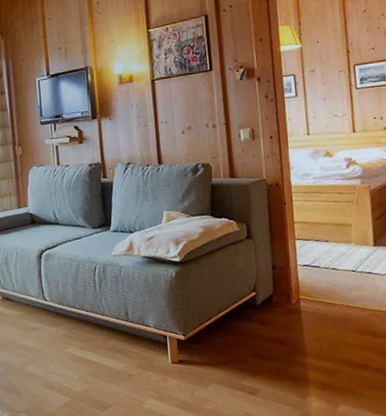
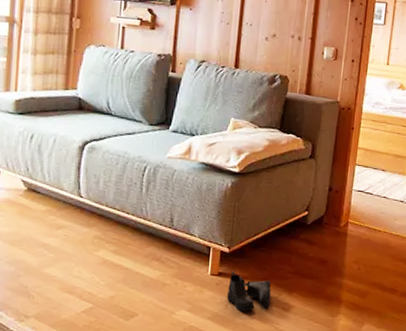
boots: none [190,357,235,398] -> present [227,271,271,312]

